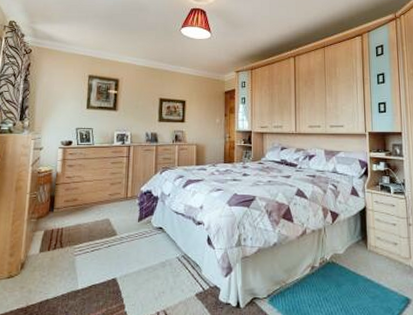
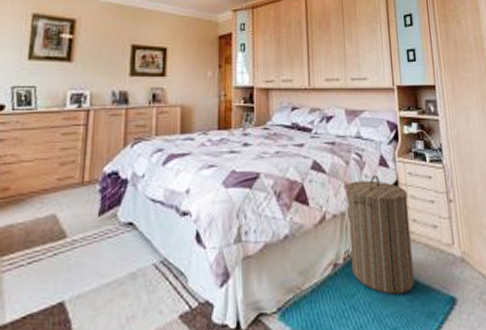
laundry hamper: none [324,202,376,292] -> present [346,175,415,295]

